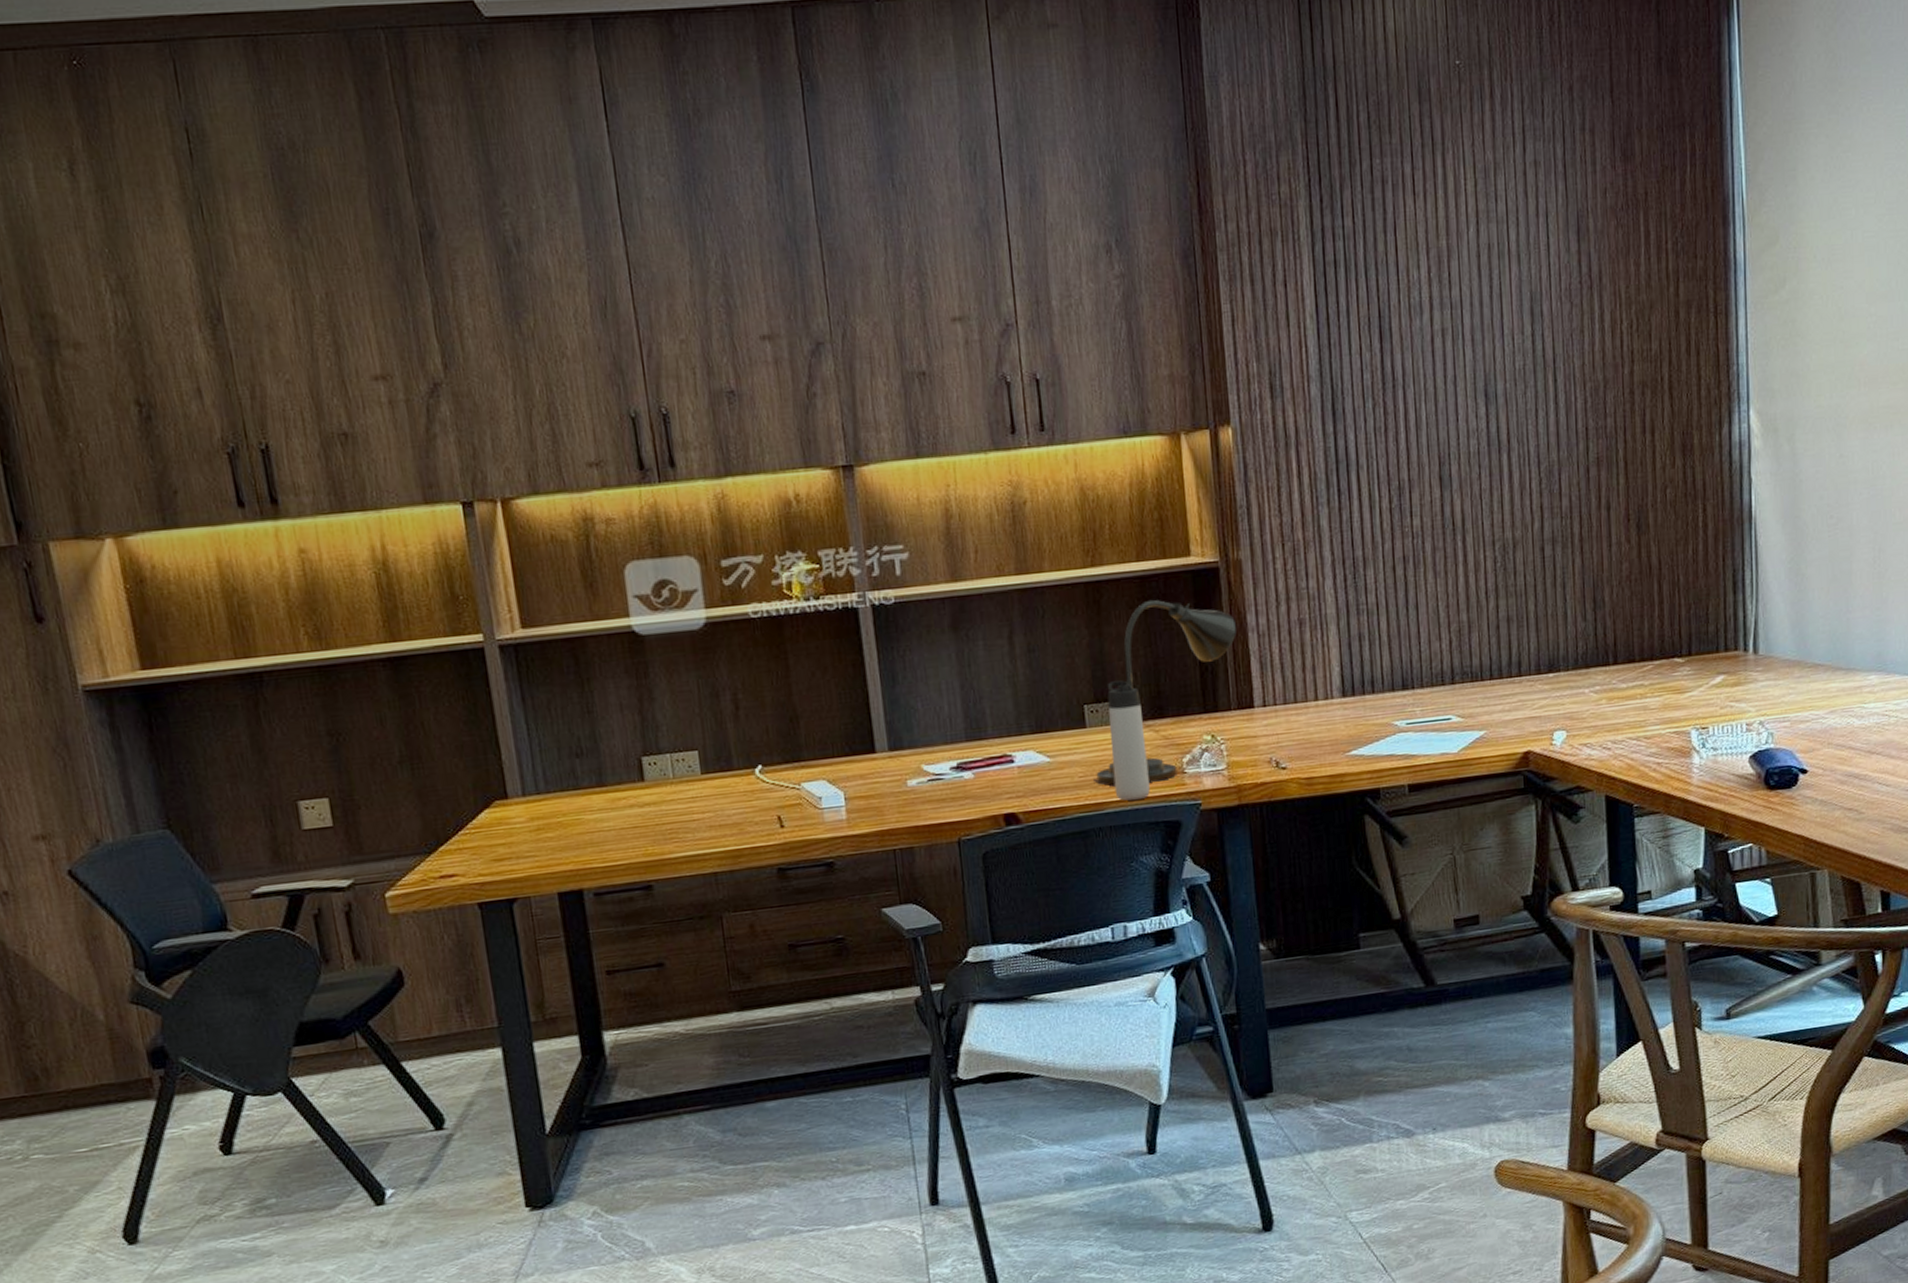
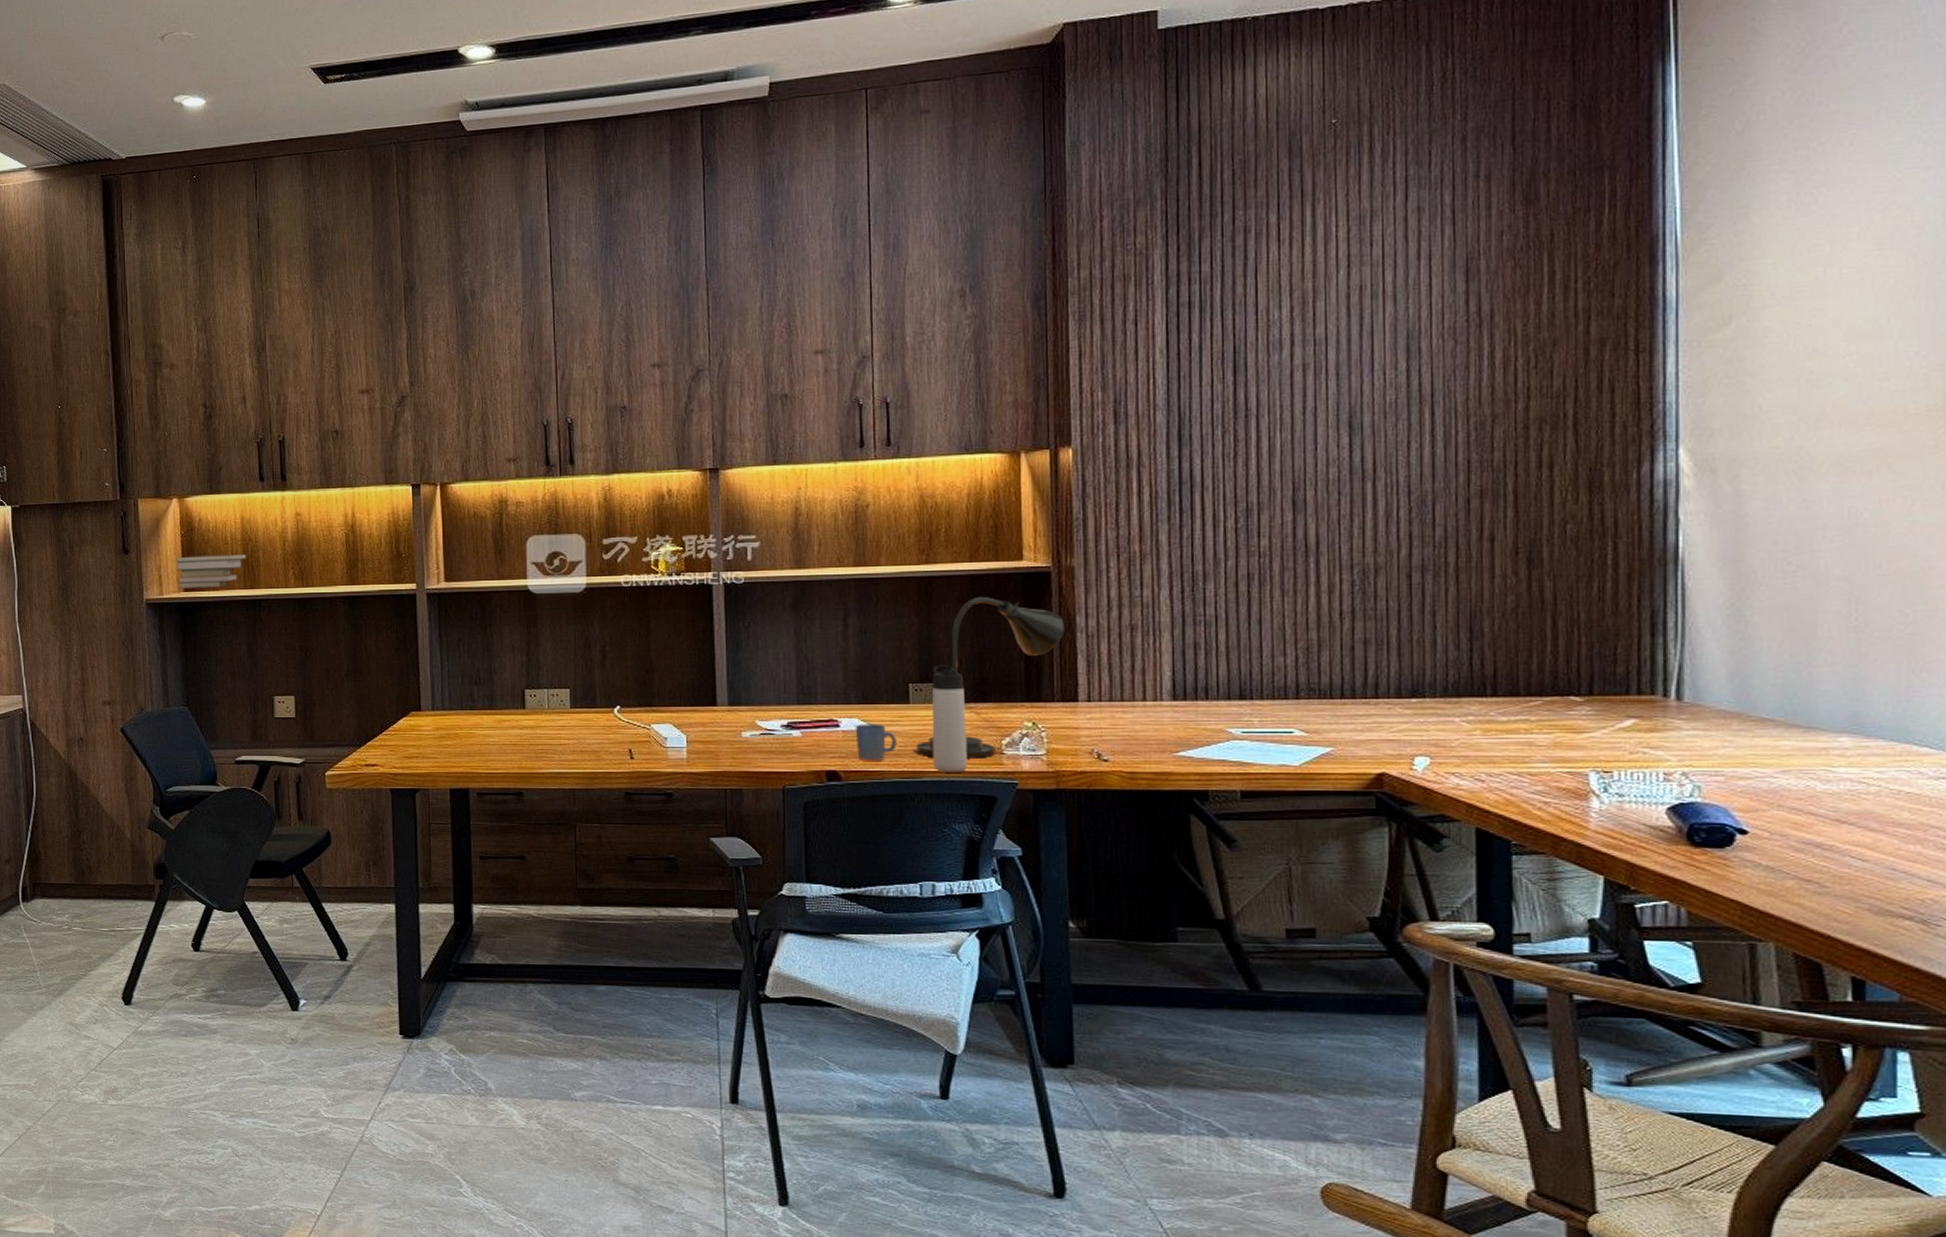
books: none [122,611,232,666] -> present [176,554,246,589]
mug: none [1031,754,1076,799] -> present [855,724,897,762]

